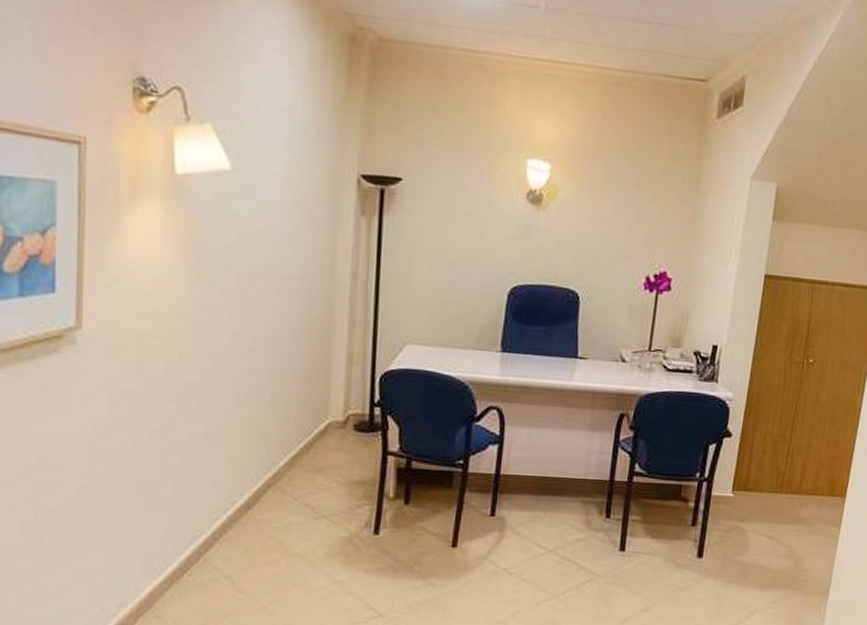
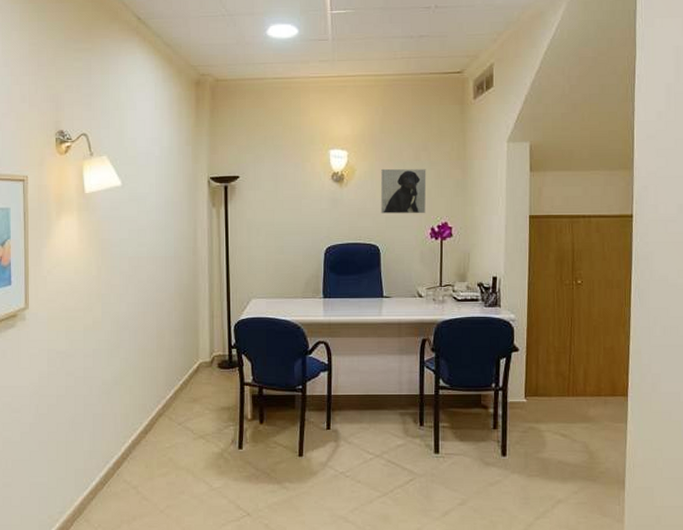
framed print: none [585,193,649,258] -> present [380,168,427,214]

